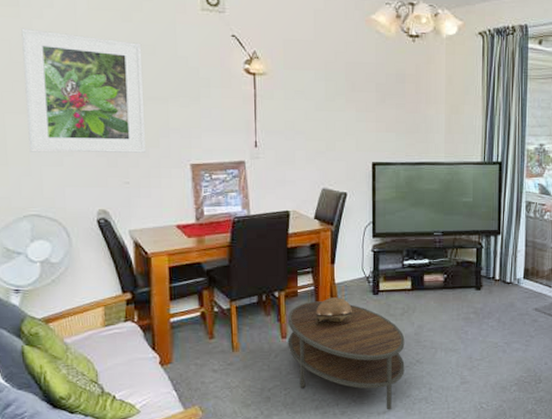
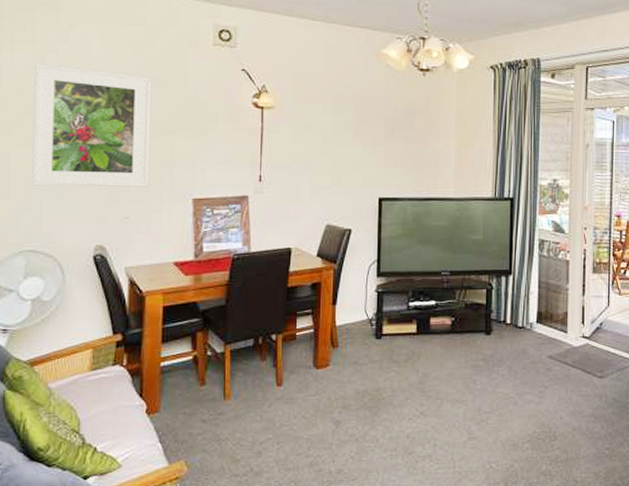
coffee table: present [287,301,405,410] -> none [283,345,408,469]
decorative bowl: present [315,297,352,325] -> none [314,341,353,372]

